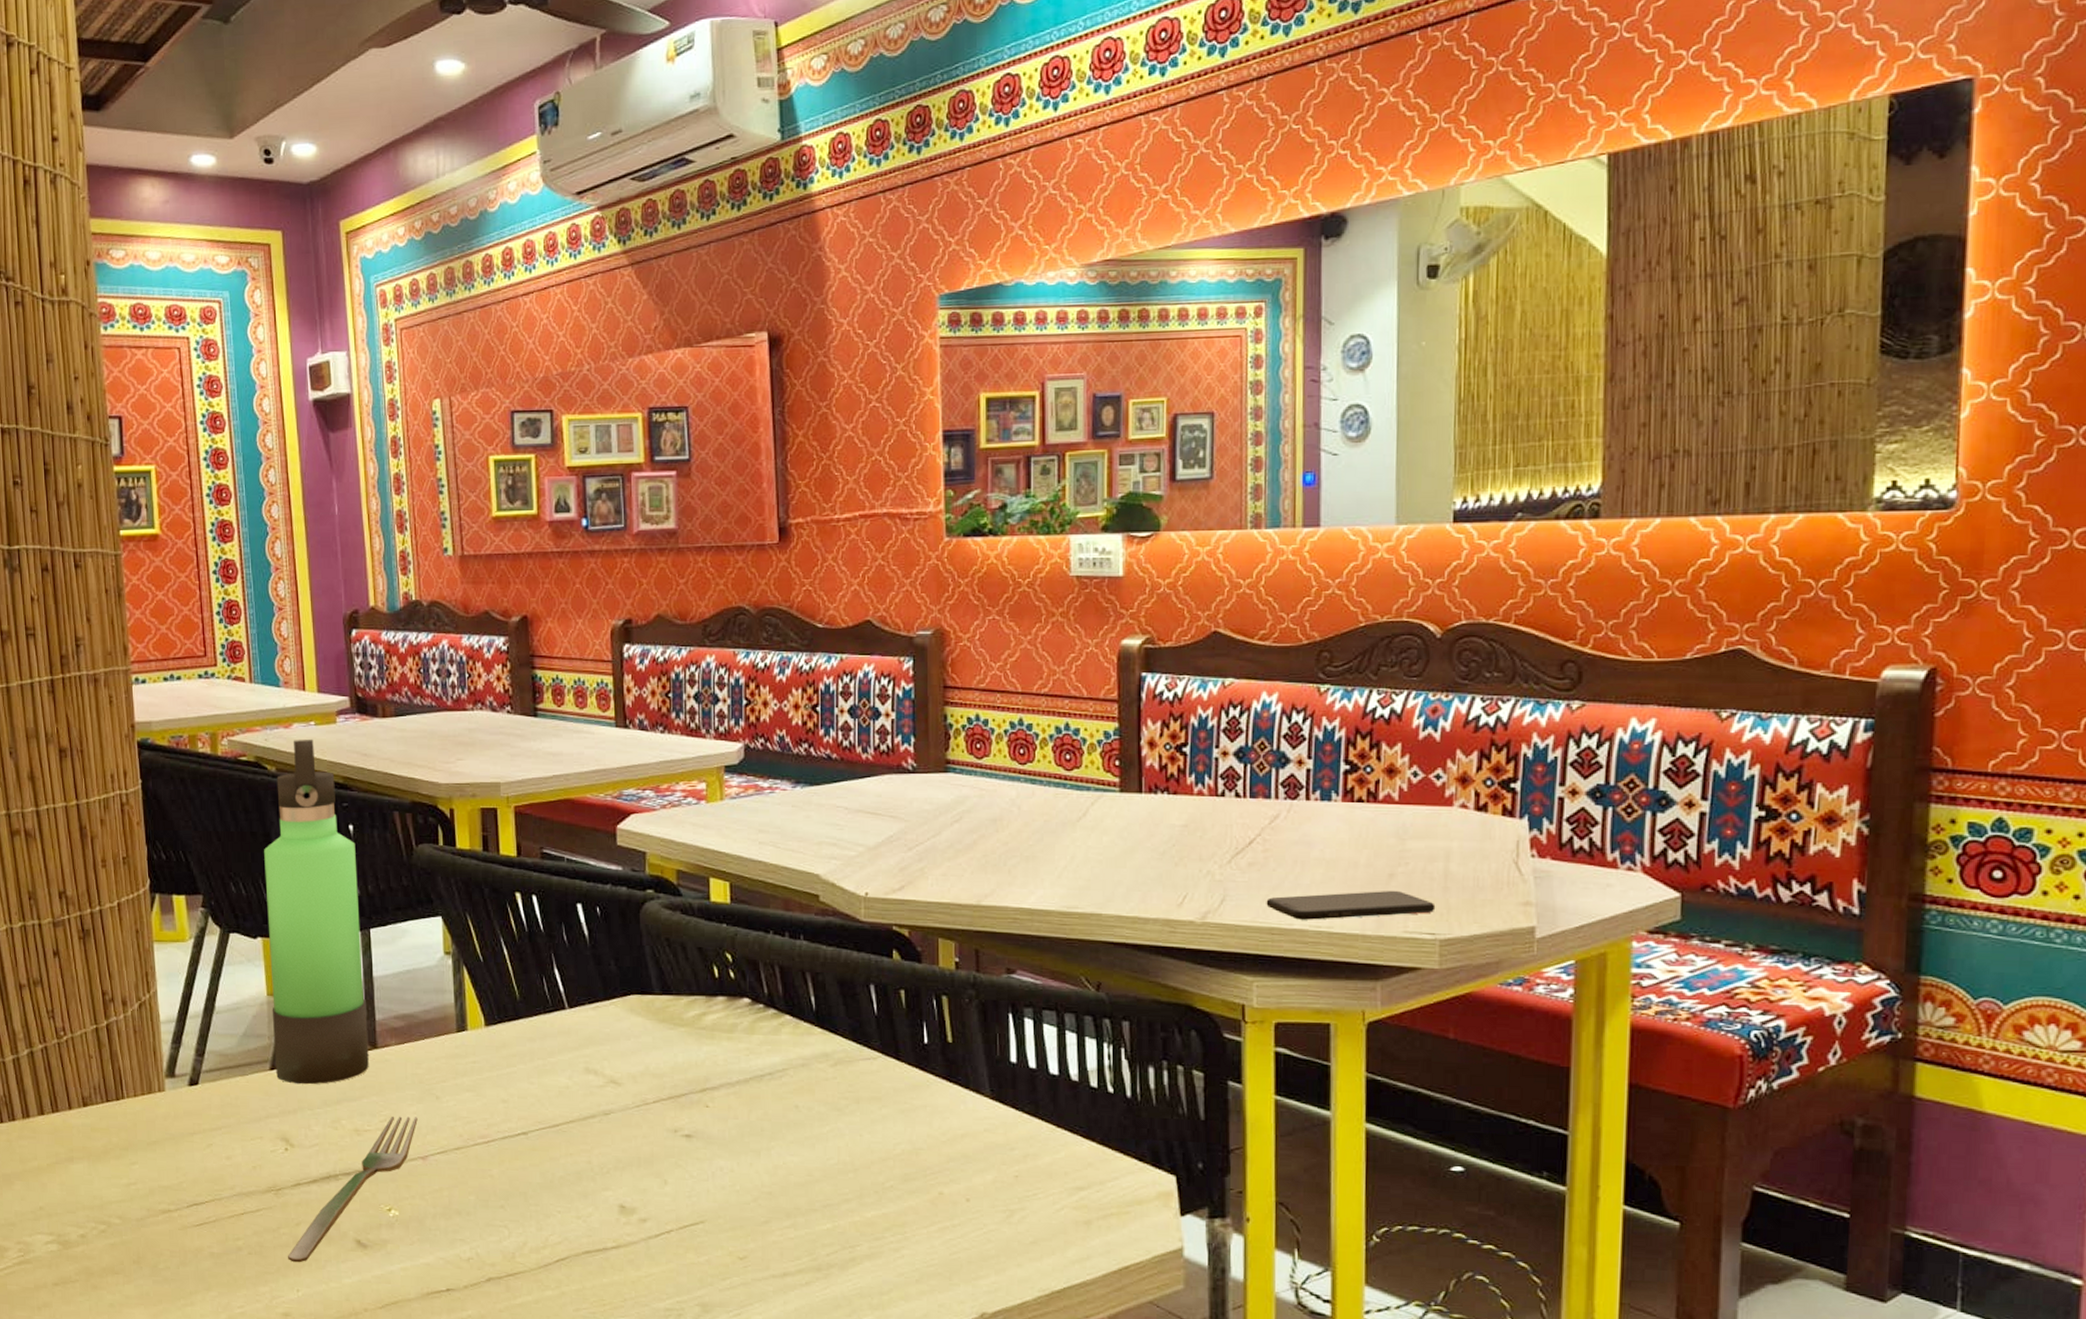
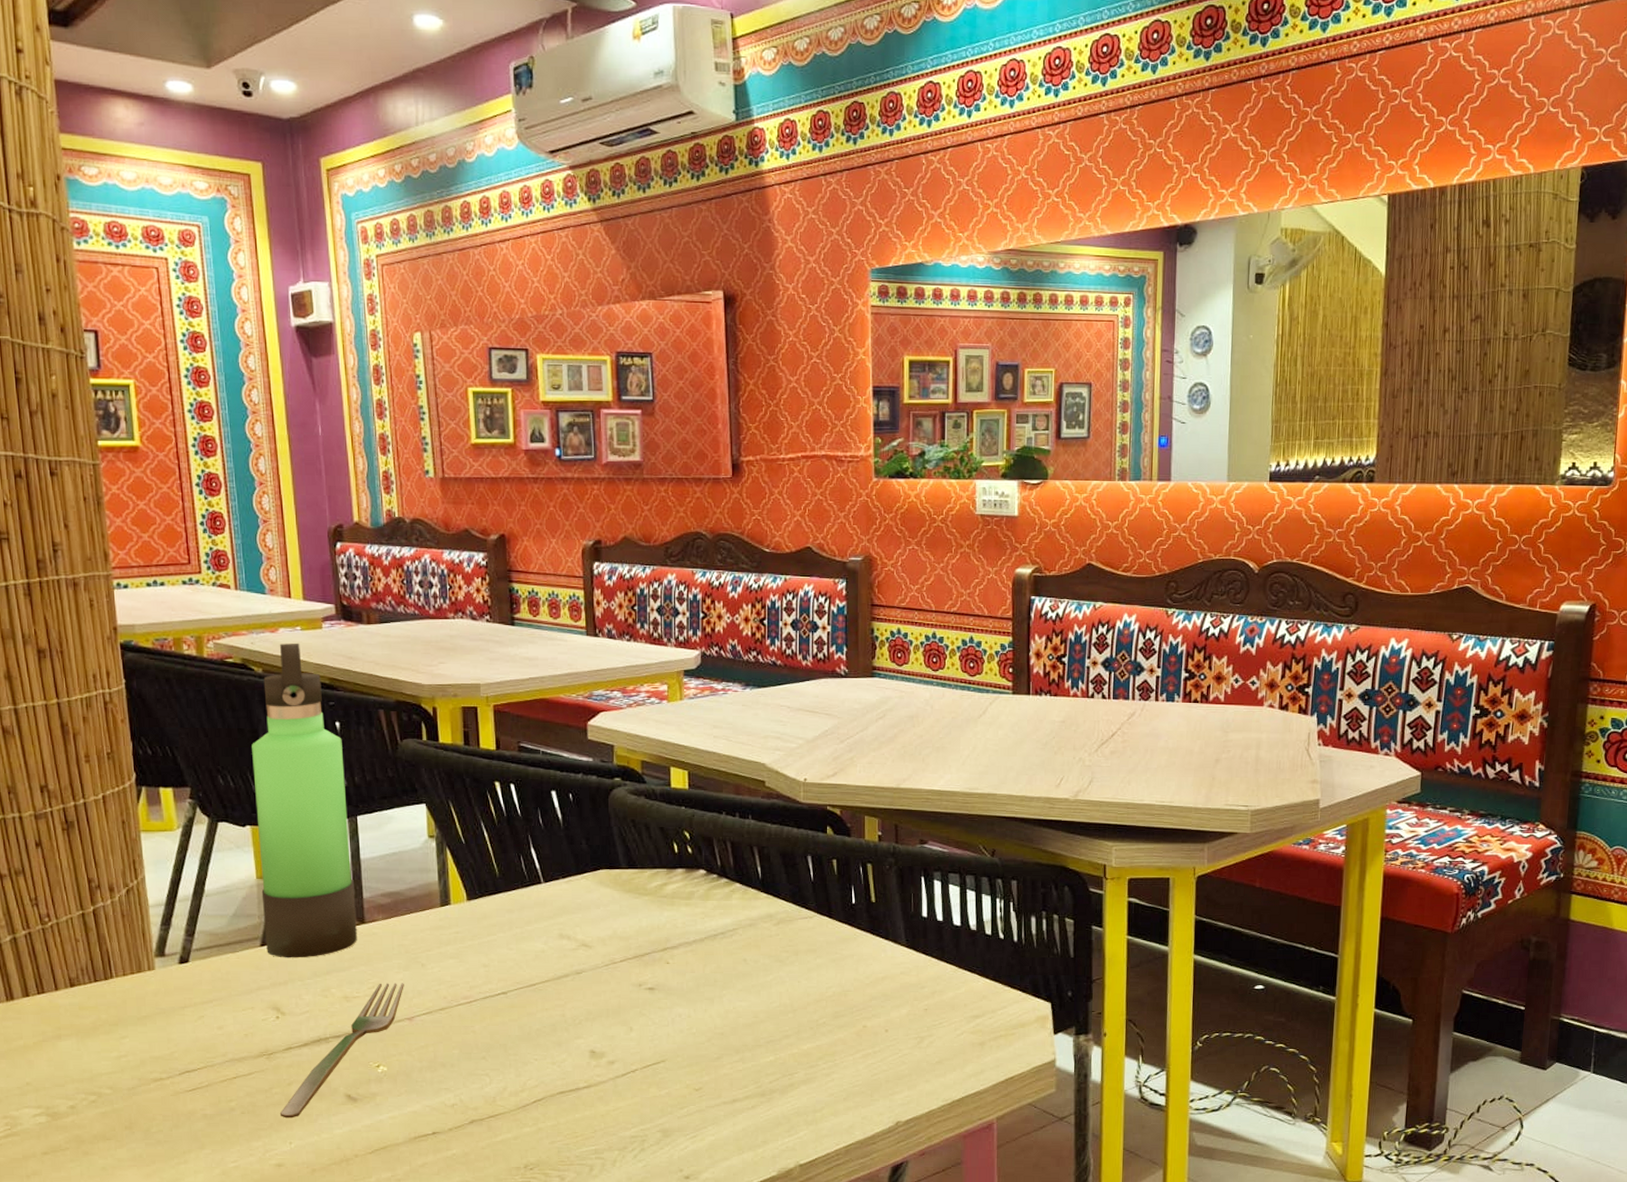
smartphone: present [1266,890,1436,920] -> none [1123,772,1249,796]

